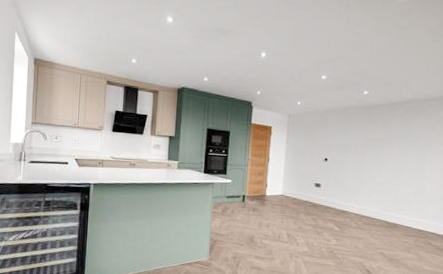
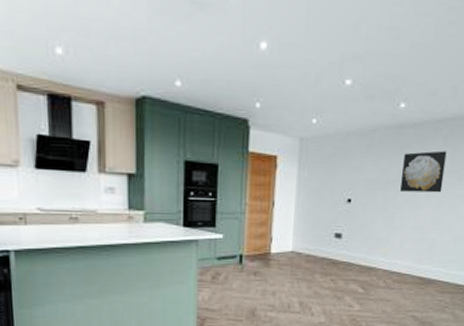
wall art: none [367,125,403,156] -> present [400,150,447,193]

